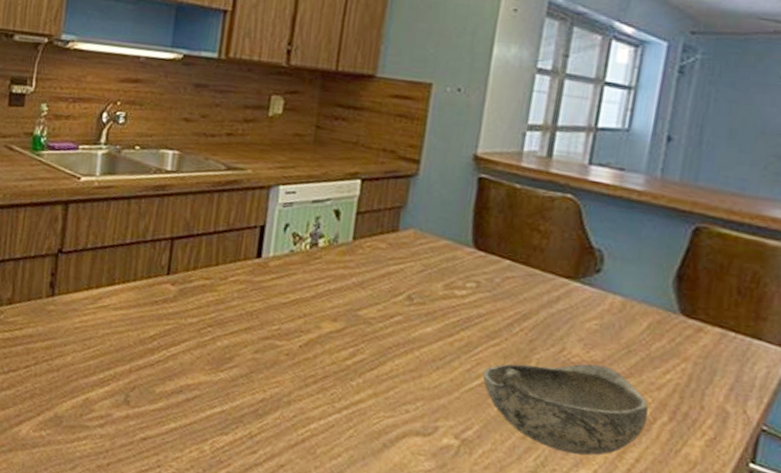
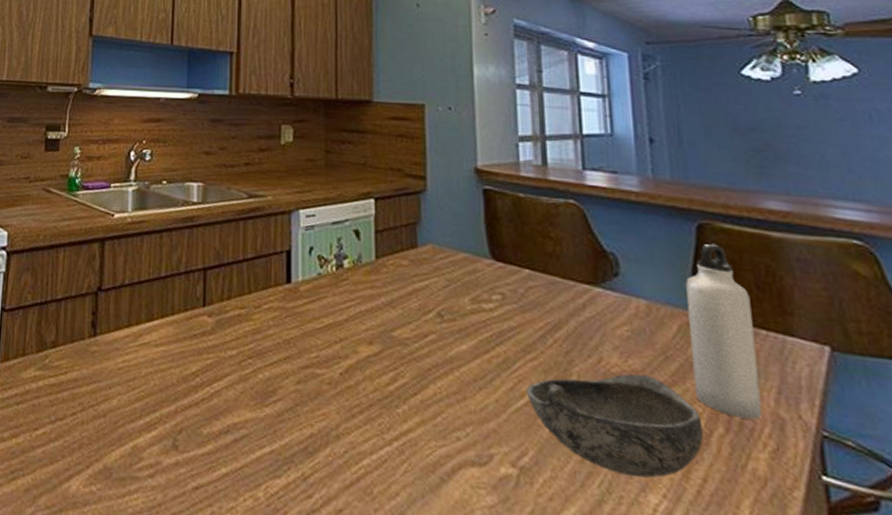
water bottle: none [648,247,728,412] -> present [686,244,762,420]

